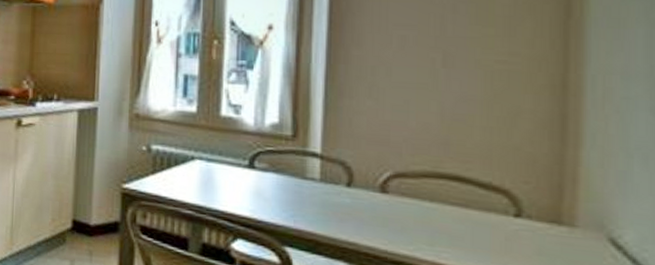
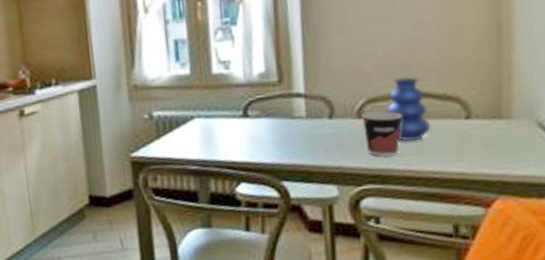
cup: none [384,187,435,243] -> present [361,111,402,157]
vase: none [416,155,470,231] -> present [386,77,431,142]

